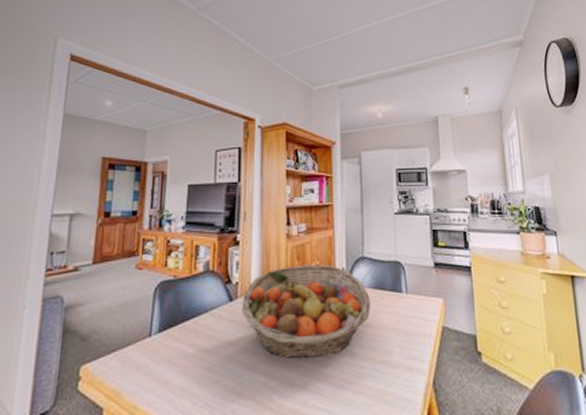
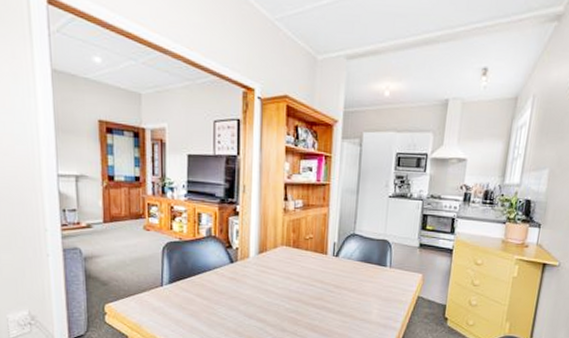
fruit basket: present [242,264,371,359] -> none [242,236,357,313]

